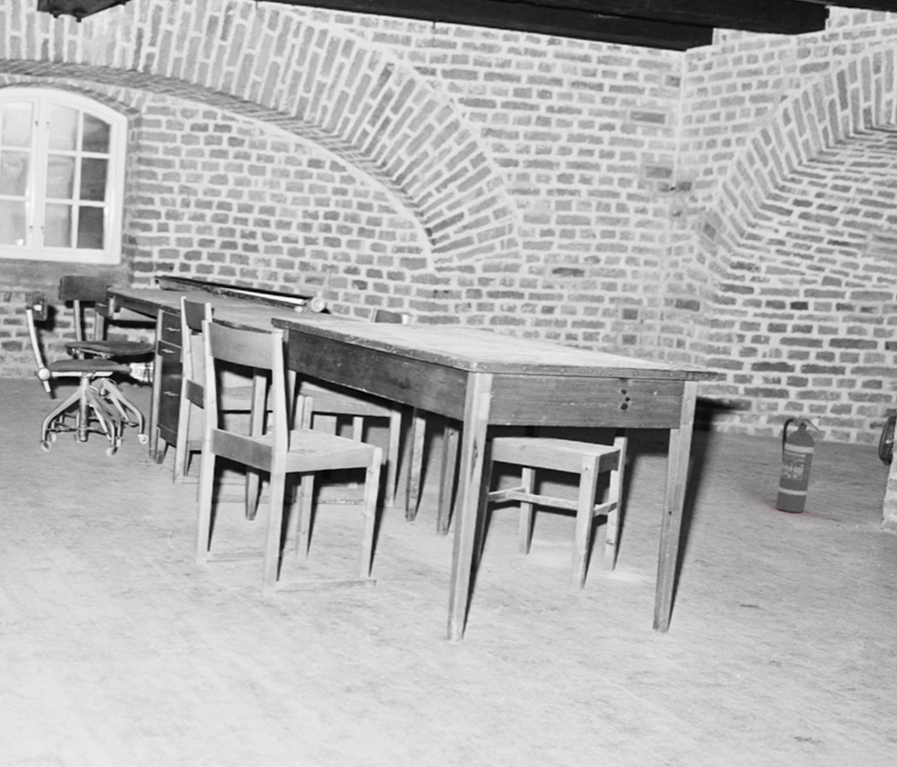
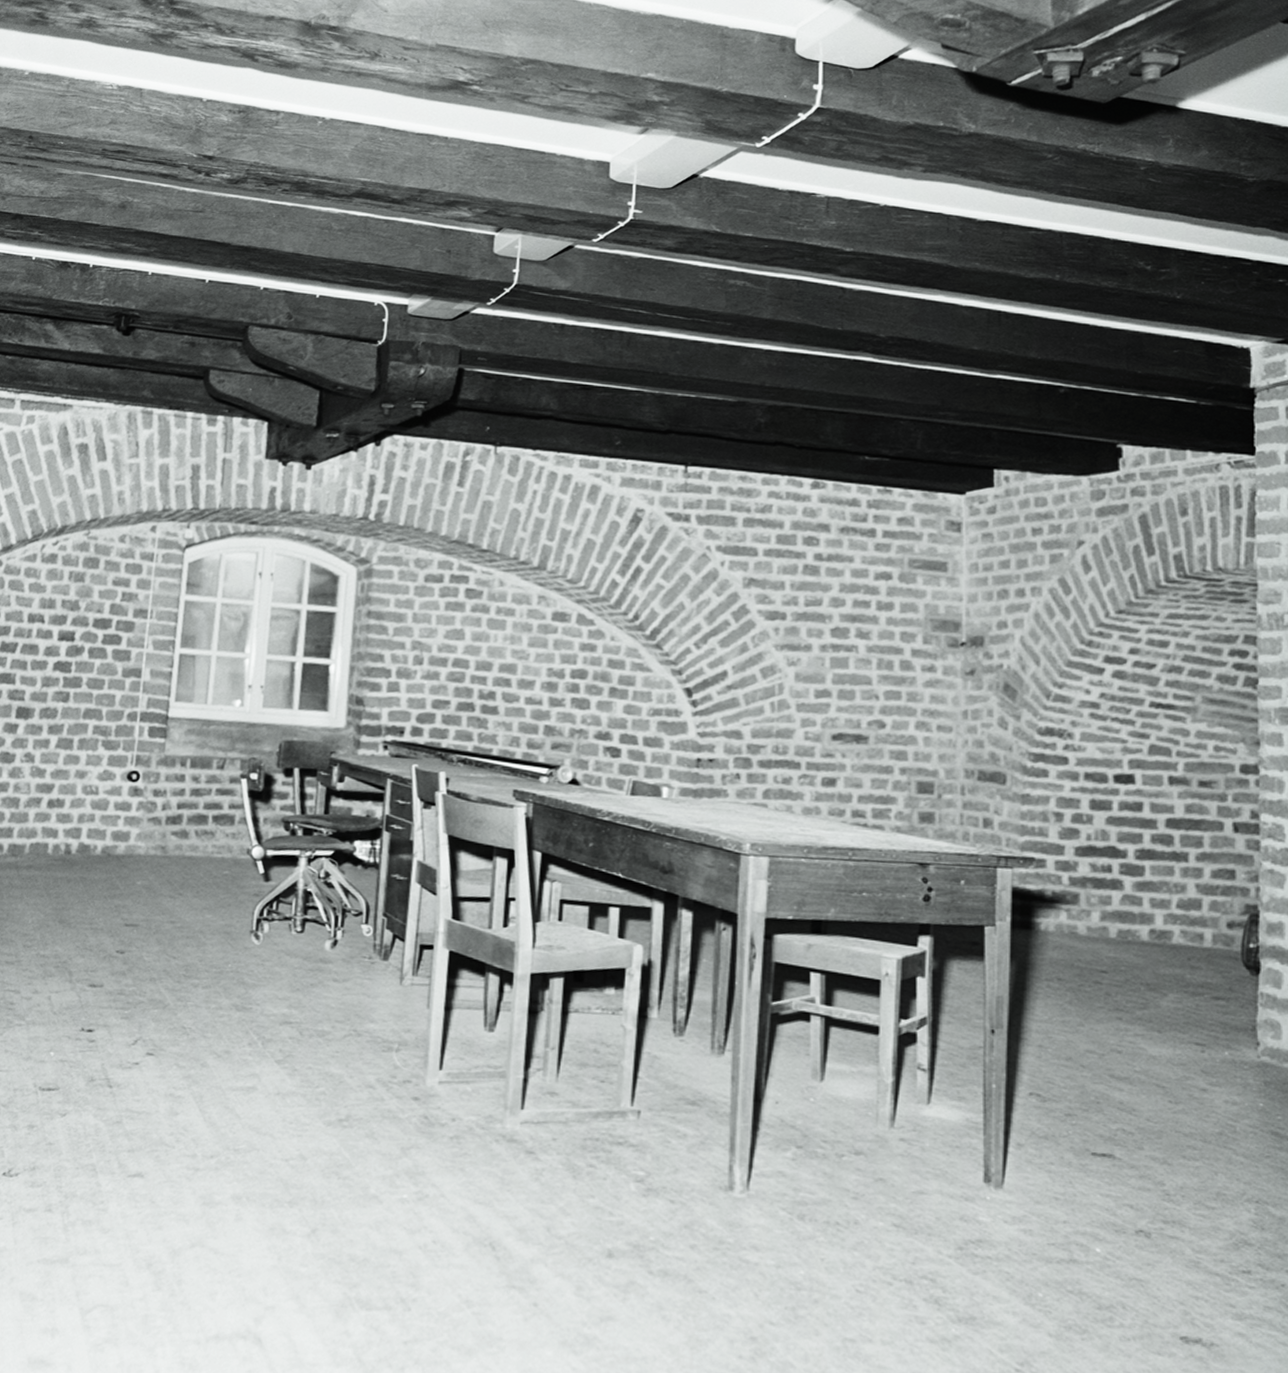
fire extinguisher: present [776,414,822,514] -> none [1120,909,1166,1035]

